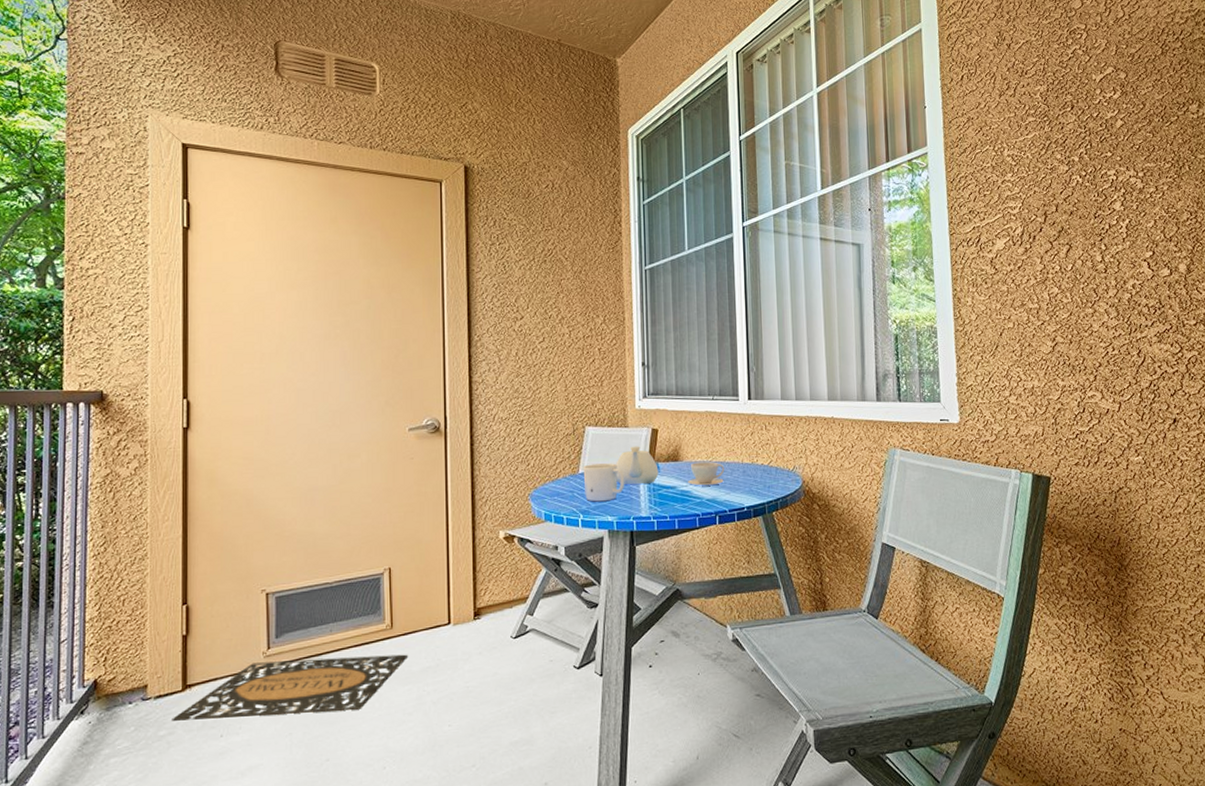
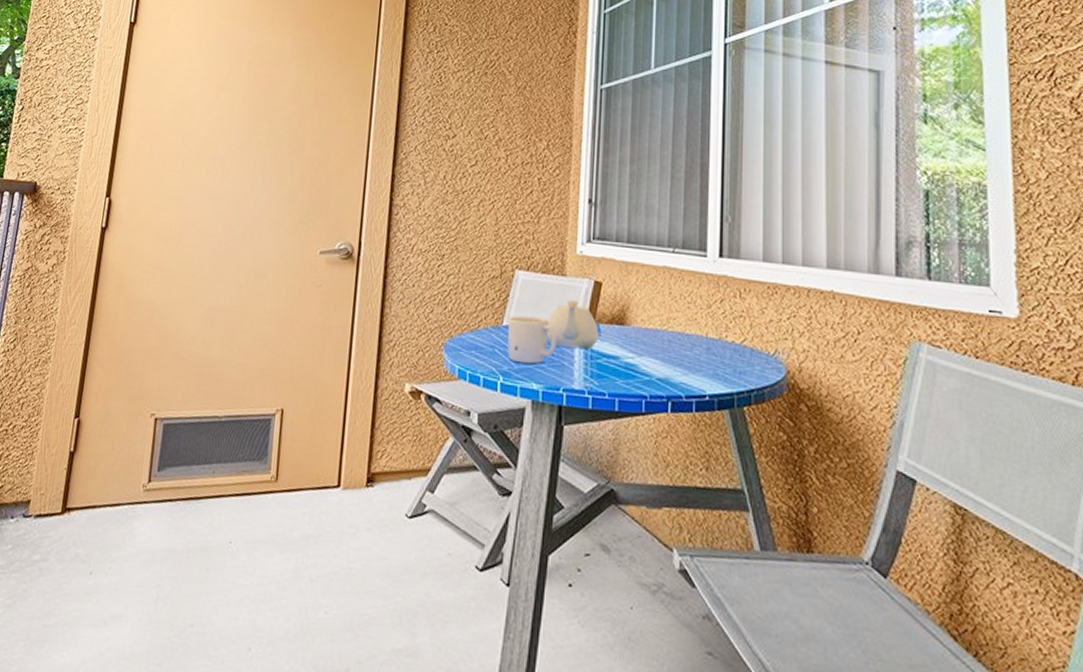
doormat: present [172,654,407,721] -> none [47,495,290,572]
teacup: present [688,462,725,486] -> none [635,329,683,362]

